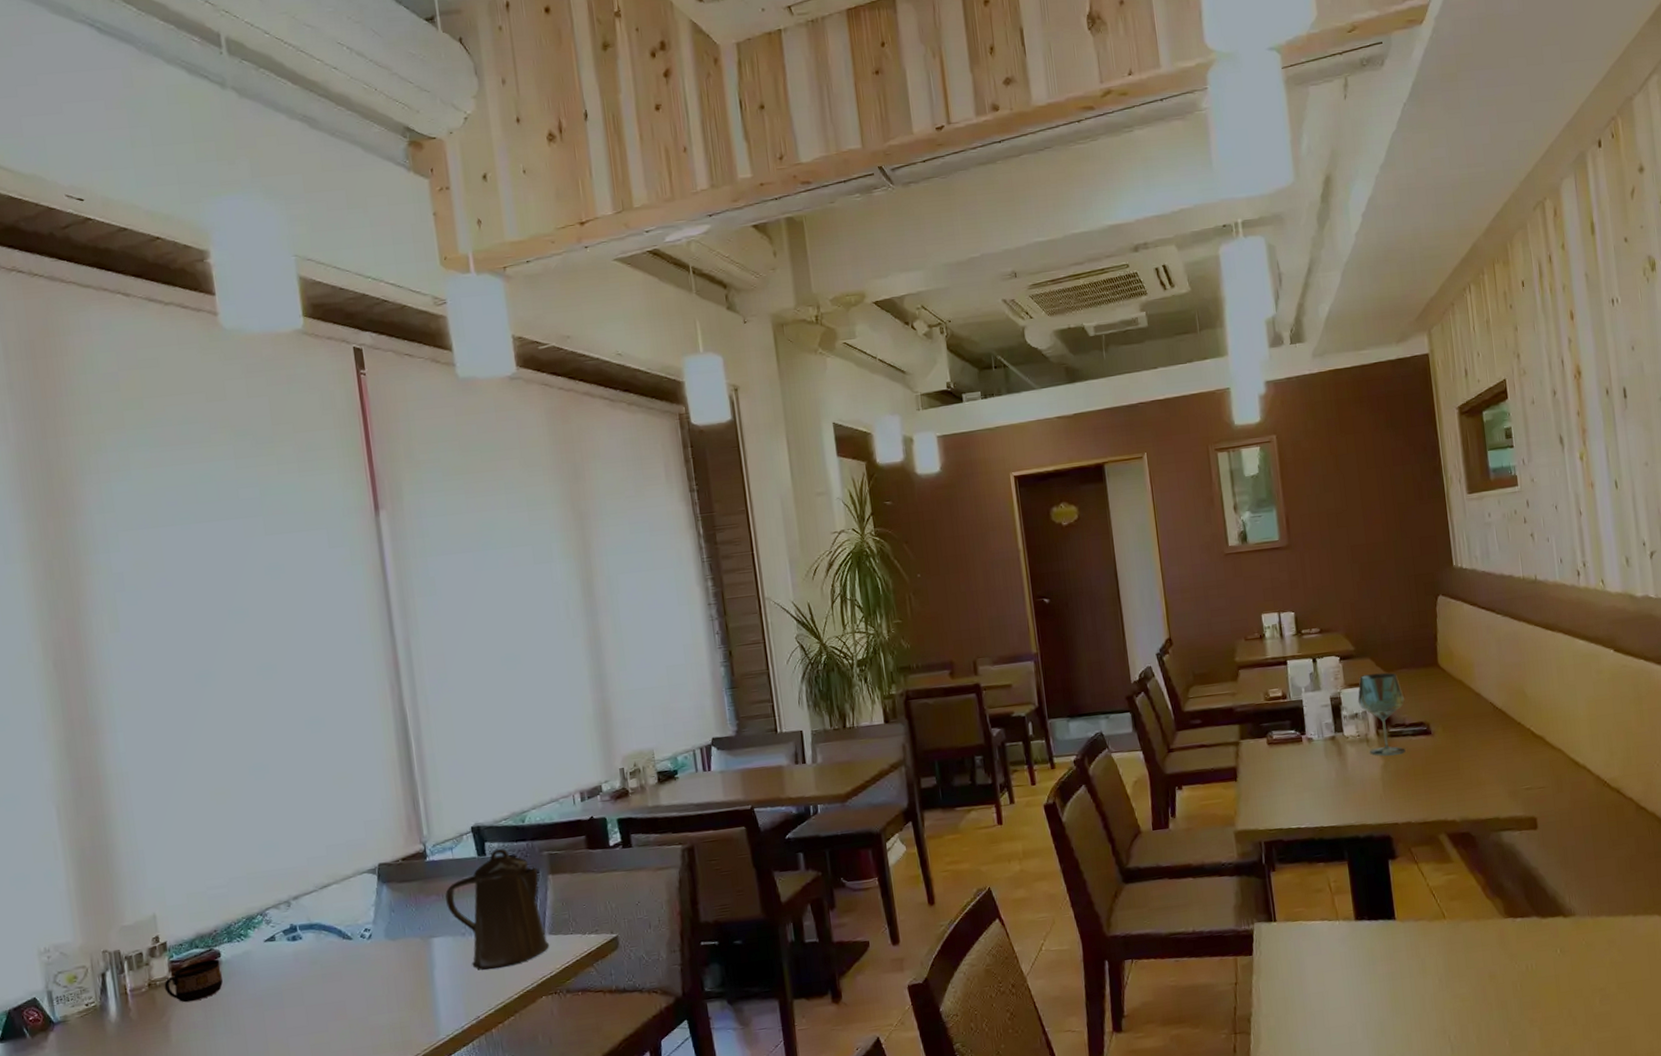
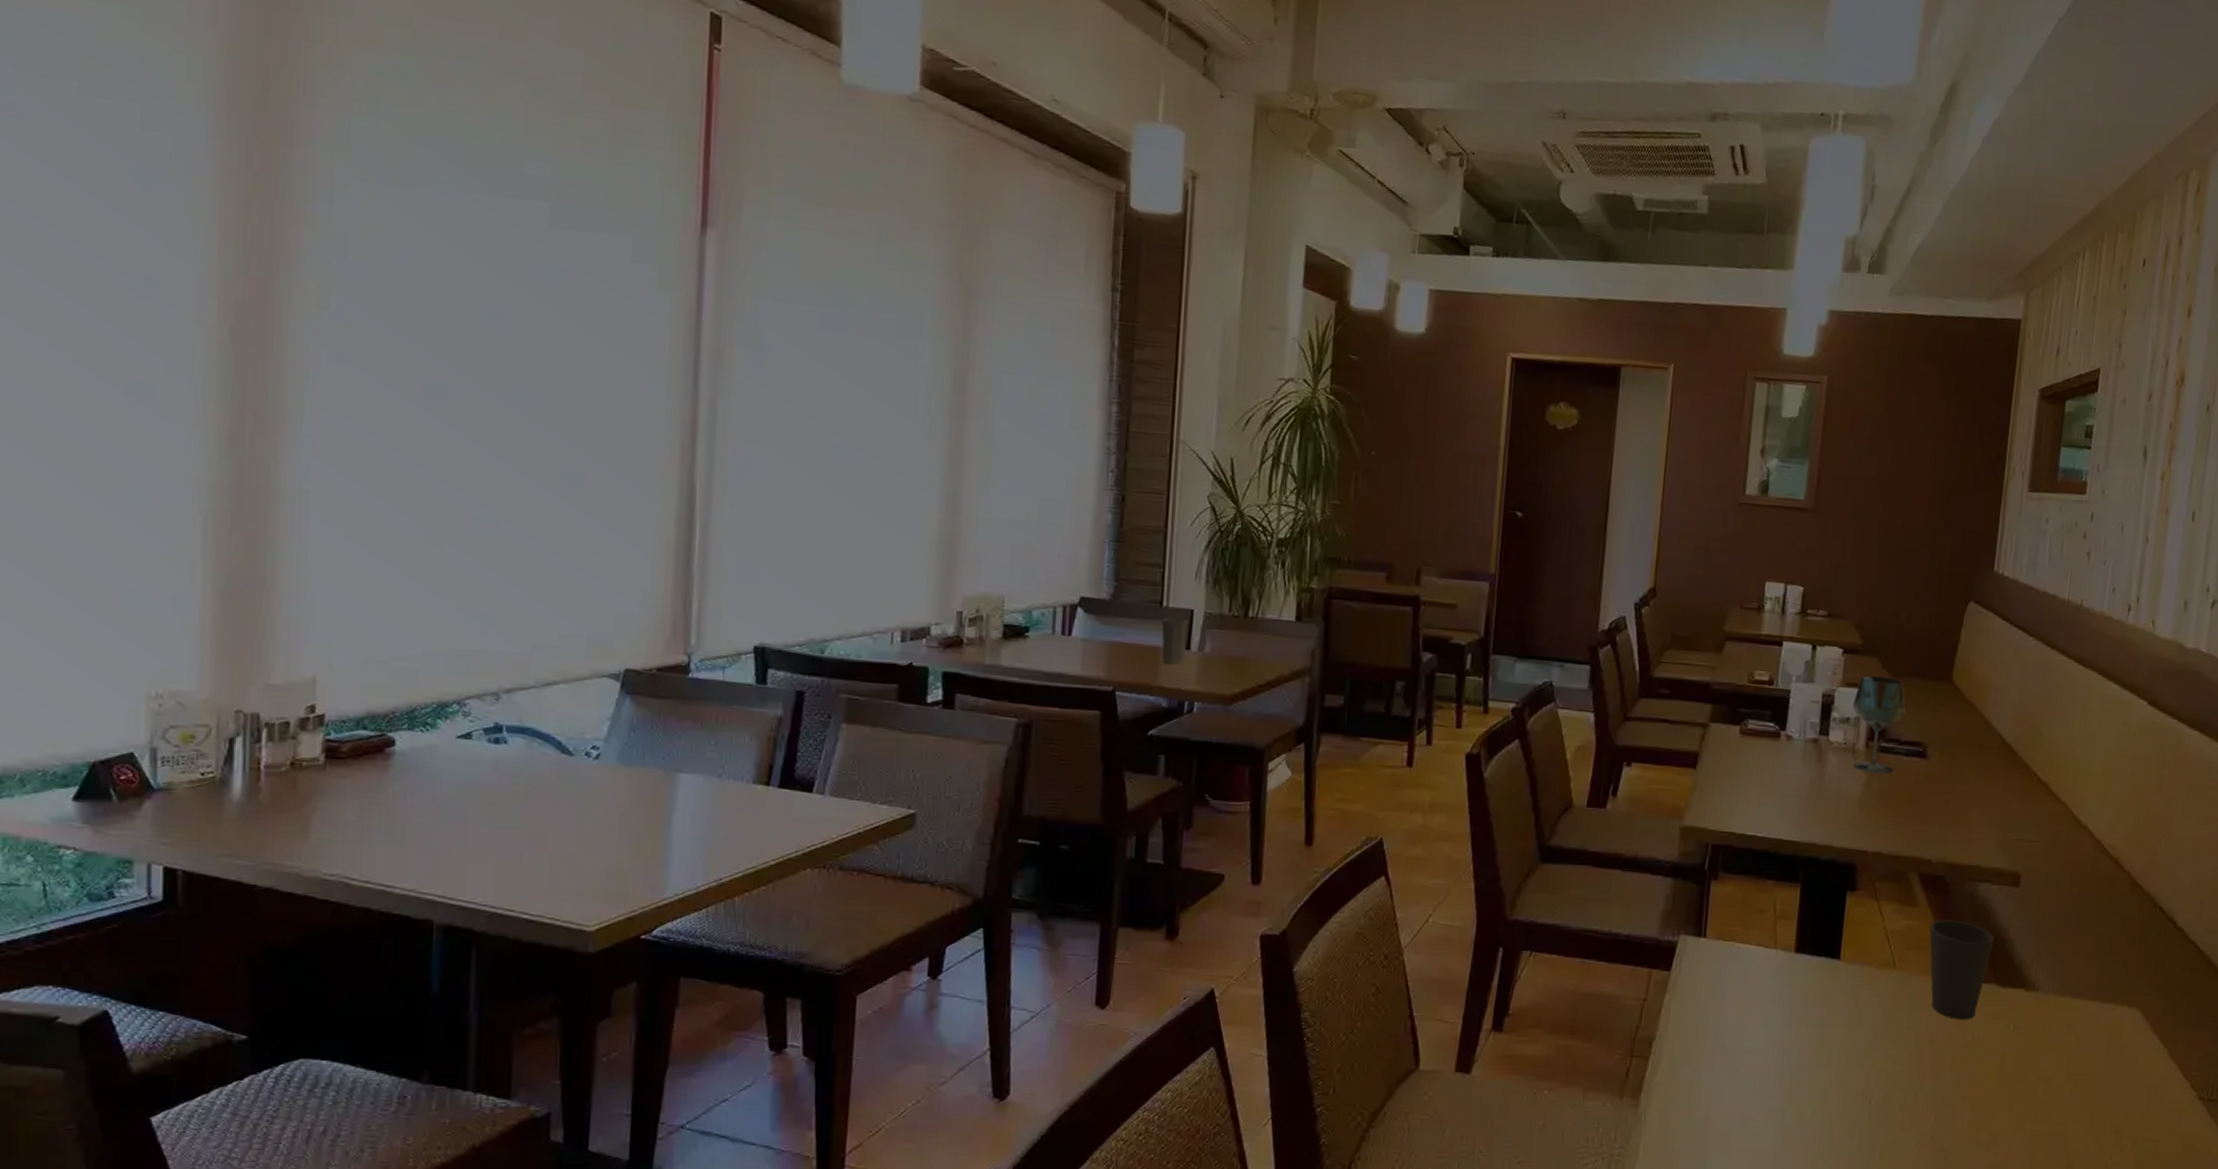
cup: present [164,959,223,1003] -> none [312,746,393,795]
teapot: present [445,848,549,970] -> none [705,679,829,825]
cup: none [779,739,804,780] -> present [1161,617,1189,666]
cup: none [1467,867,1527,954] -> present [1929,919,1995,1020]

